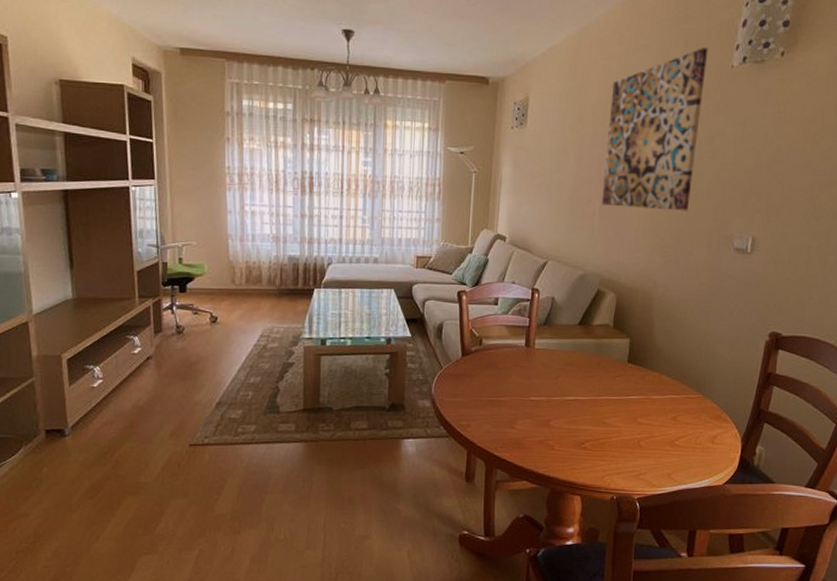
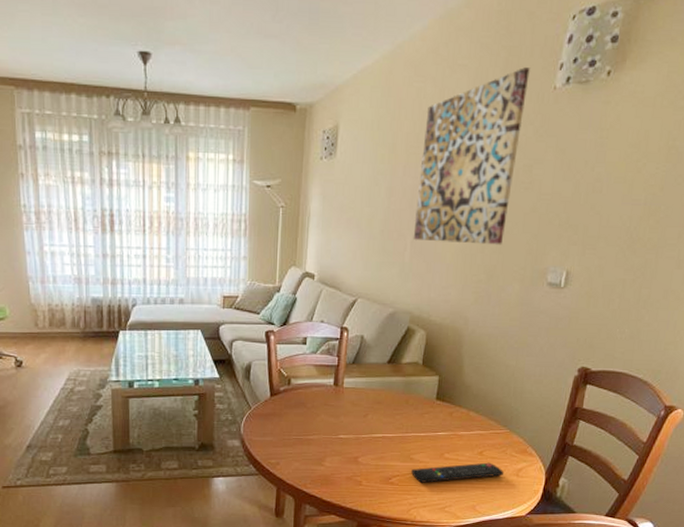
remote control: none [604,428,699,449] -> present [411,462,505,483]

